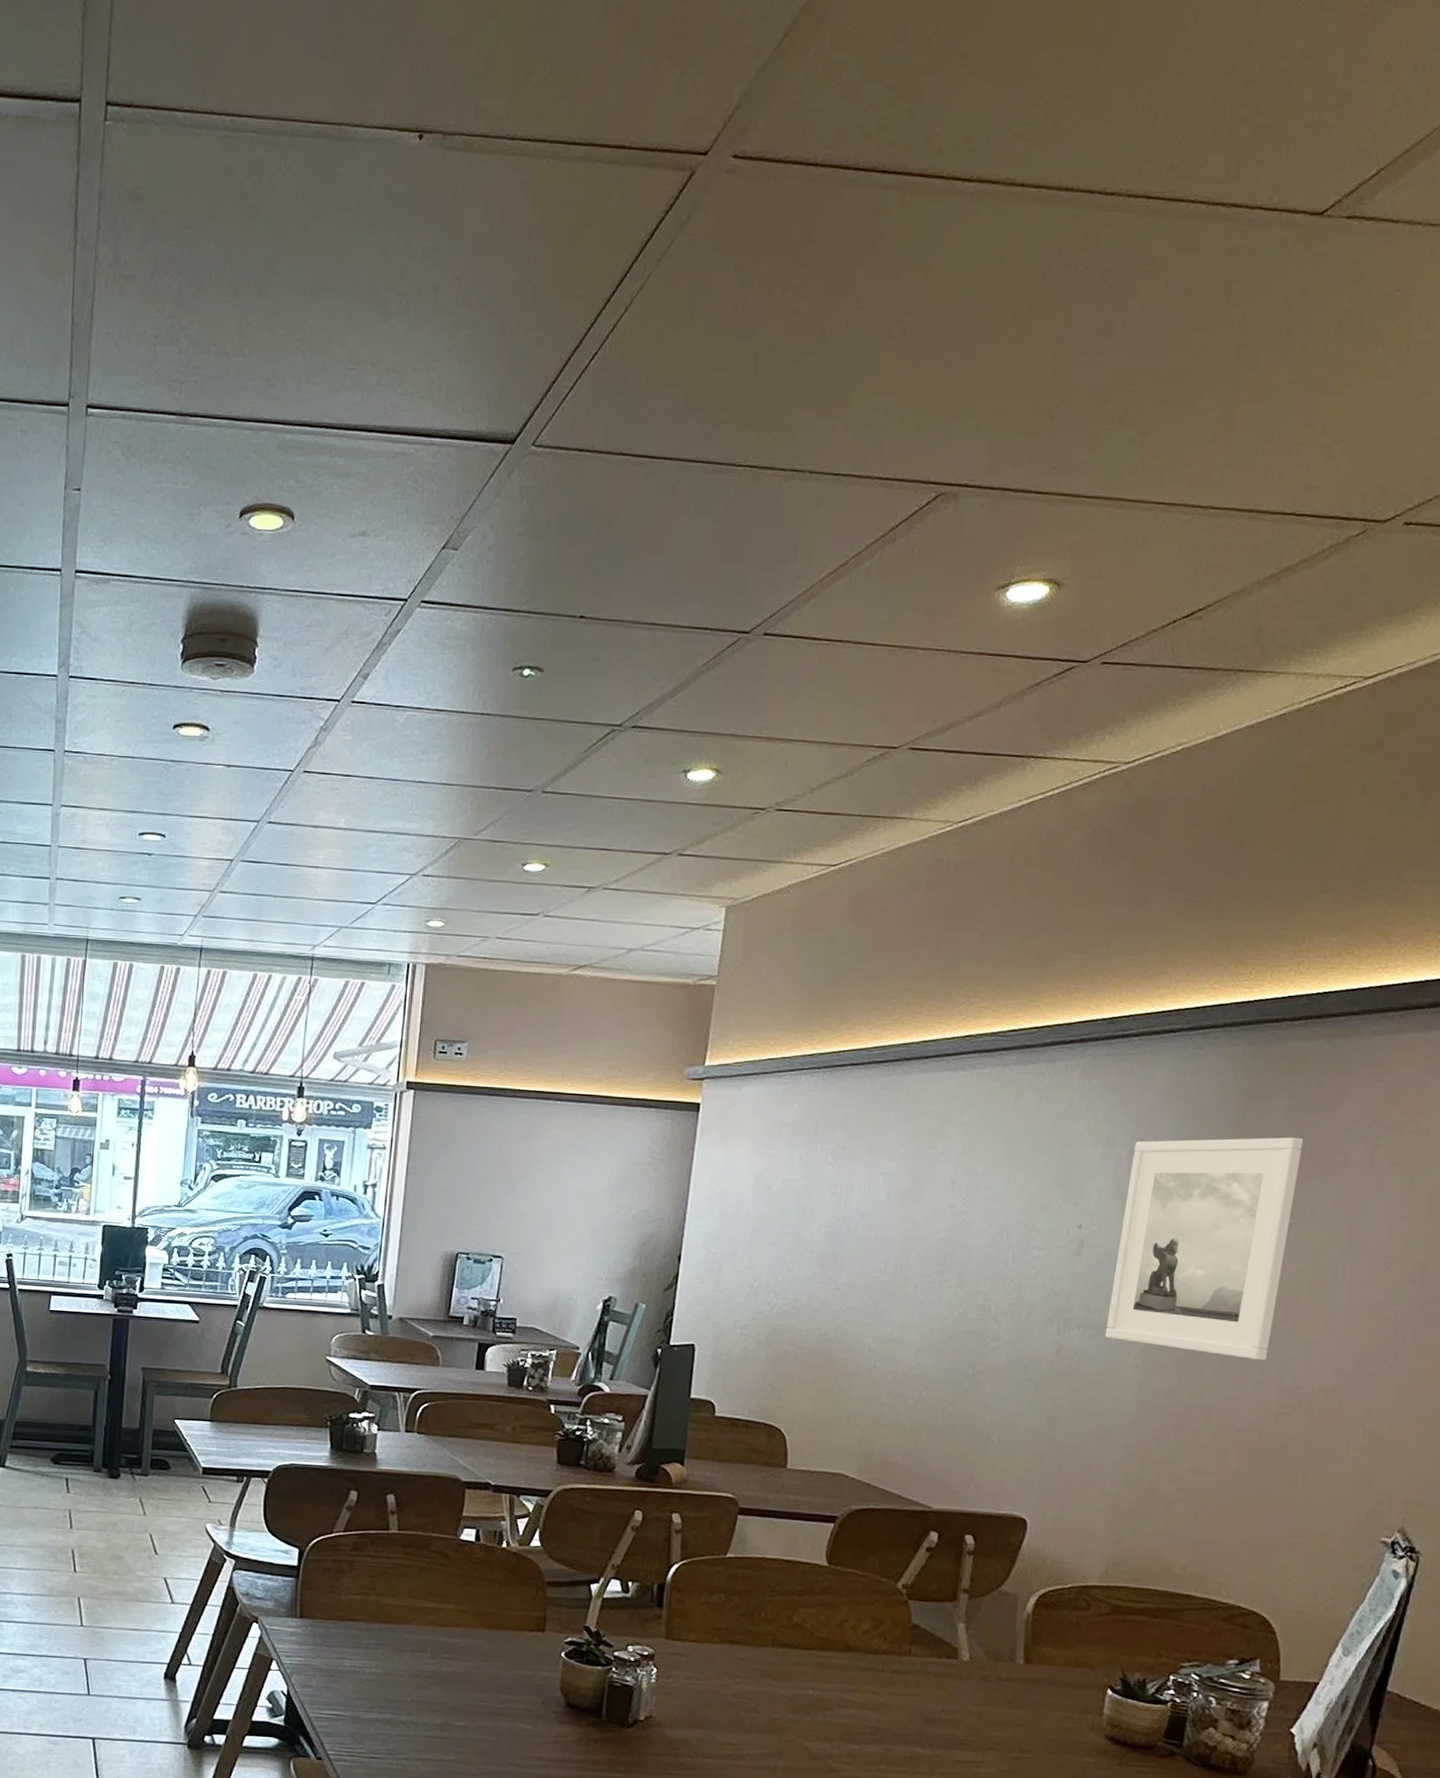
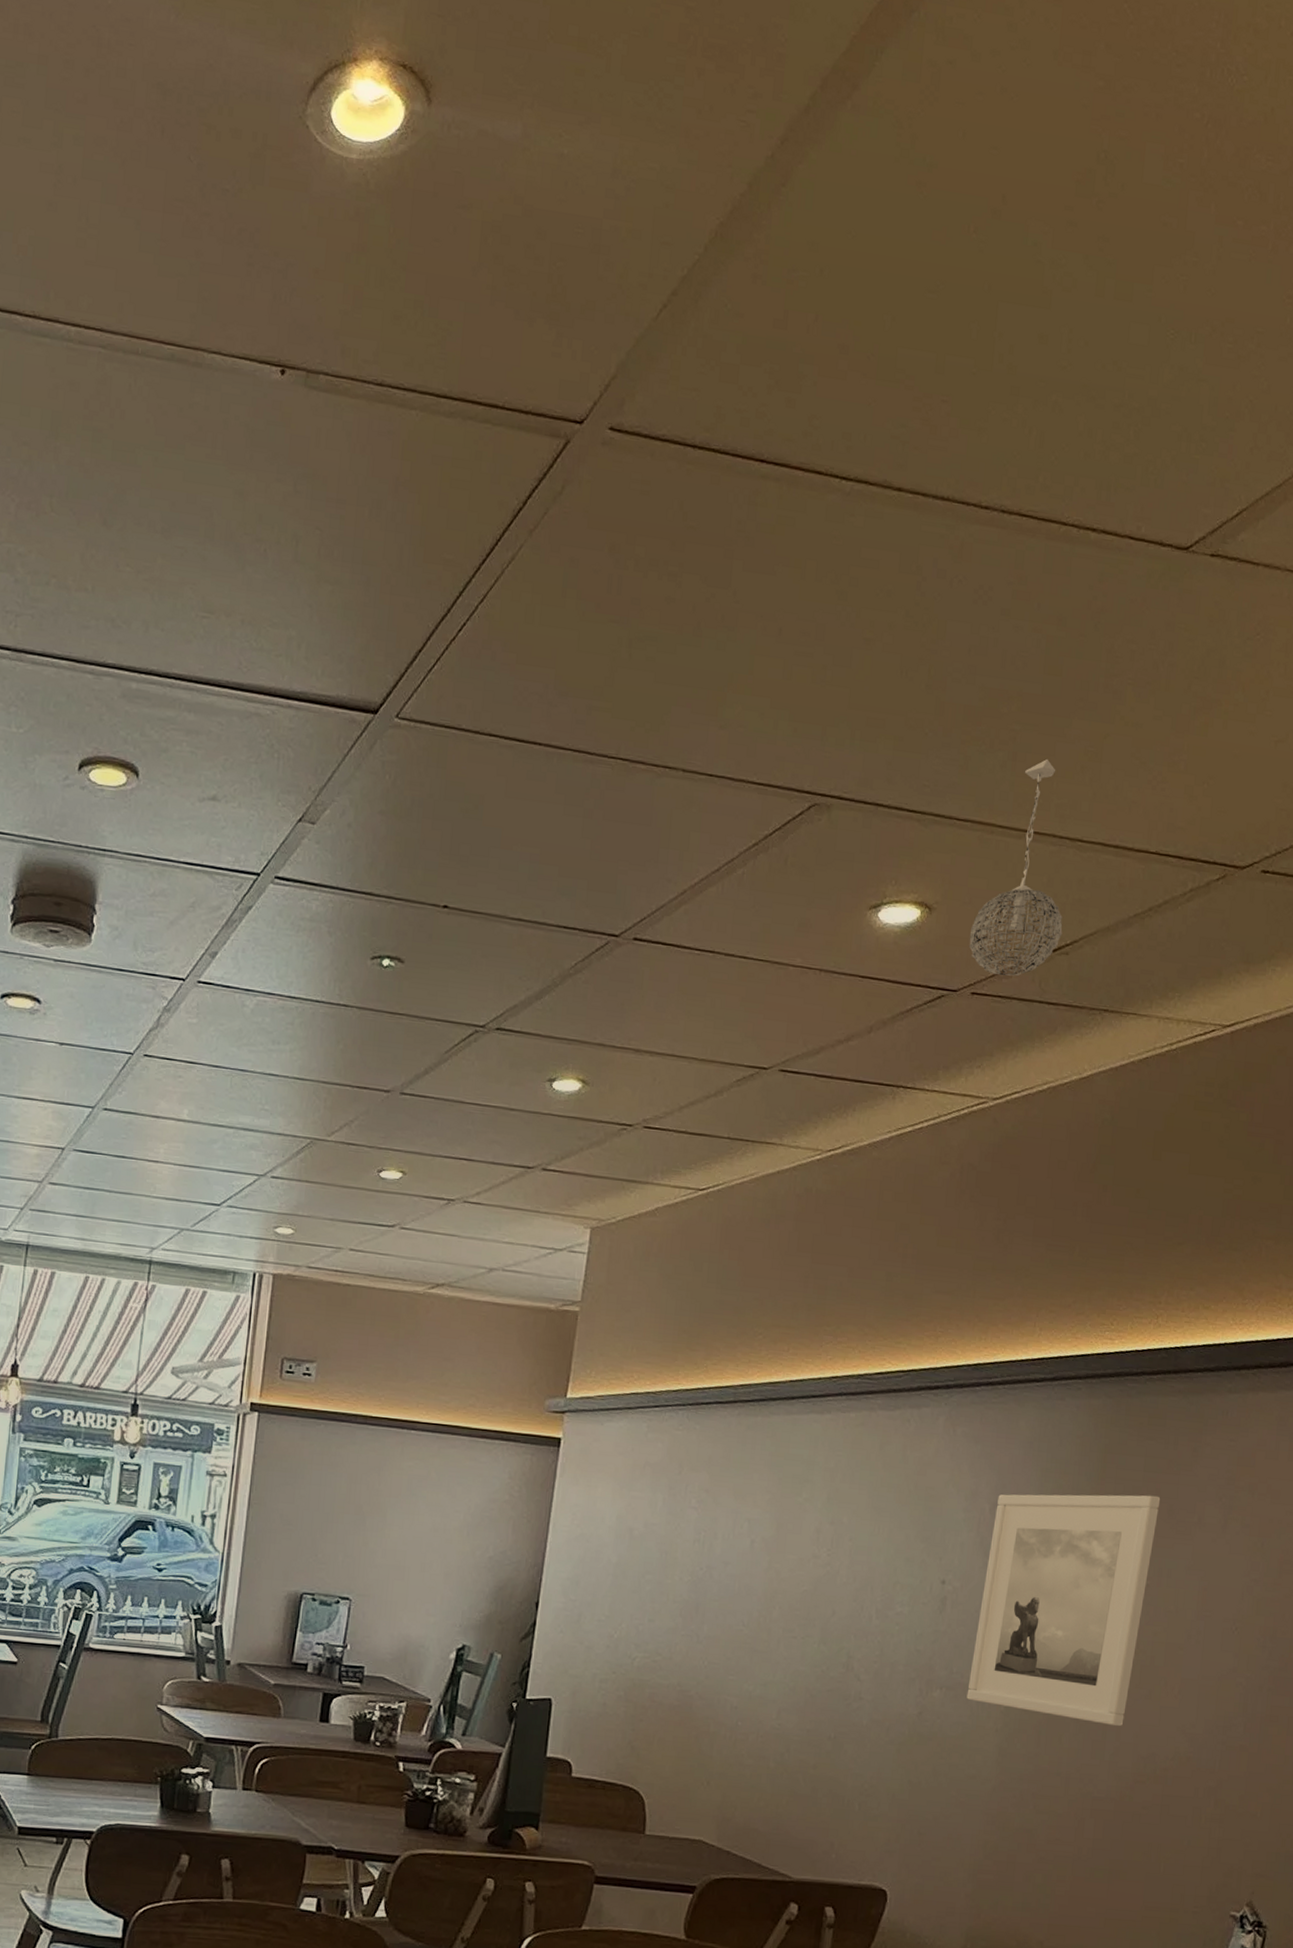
pendant light: none [1098,431,1196,644] -> present [968,758,1063,977]

